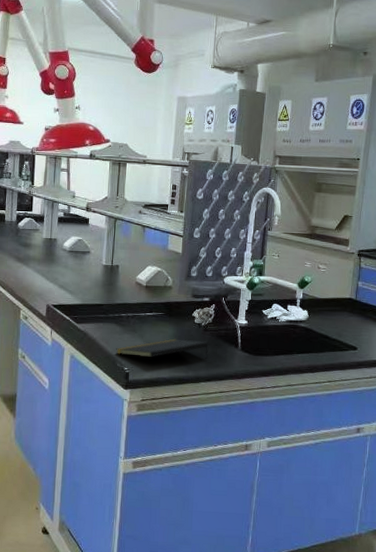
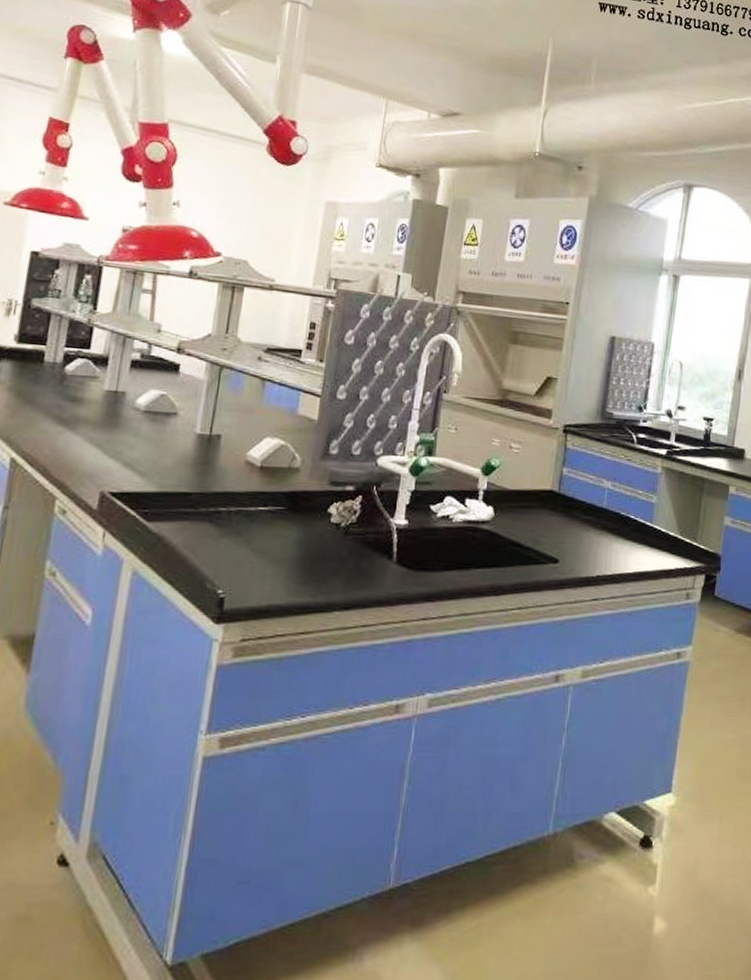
notepad: present [116,339,209,358] -> none [206,546,350,575]

